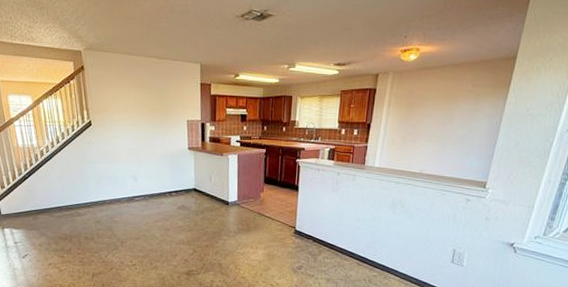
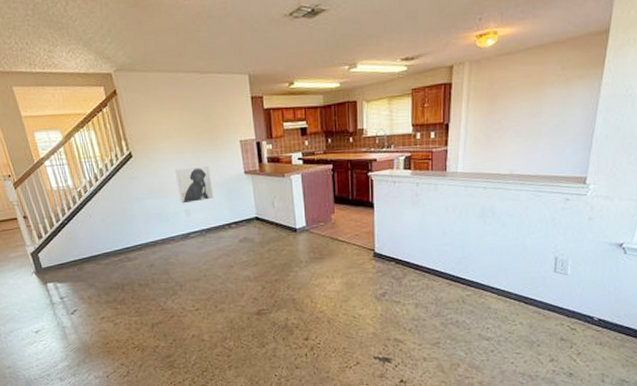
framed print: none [128,139,159,171] -> present [176,165,214,204]

